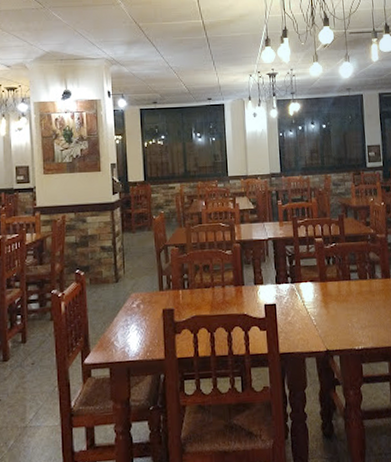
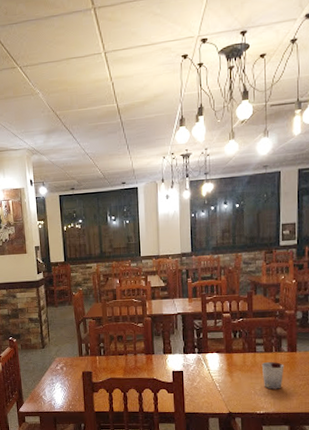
cup: none [356,290,380,321] -> present [261,362,284,390]

